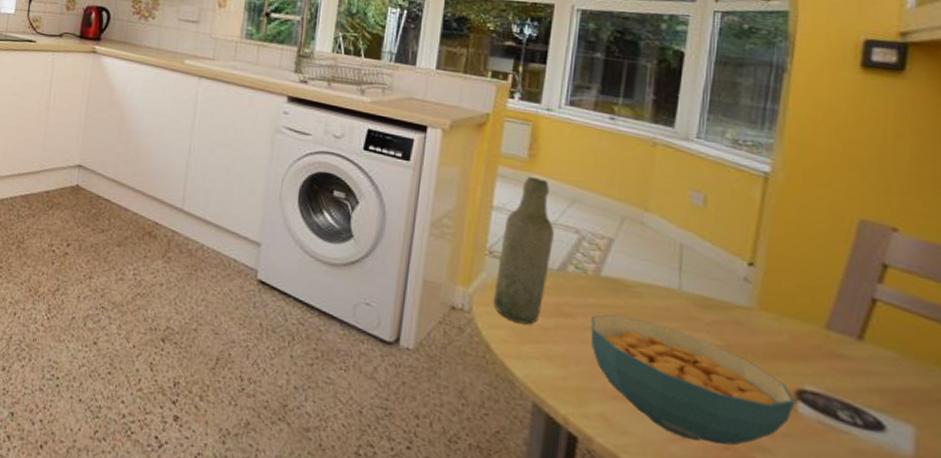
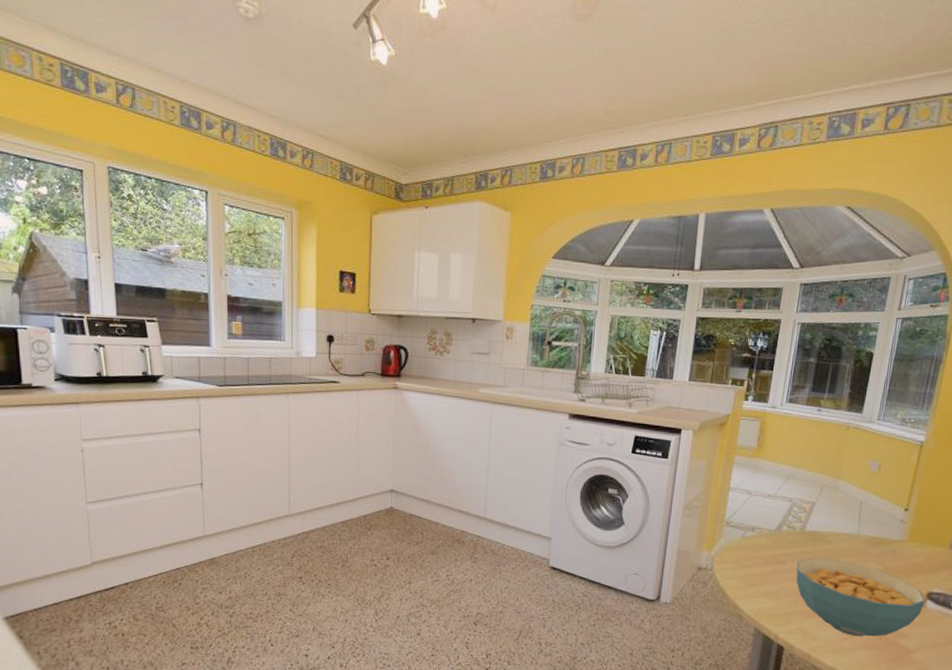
bottle: present [493,177,554,325] -> none [728,462,774,573]

